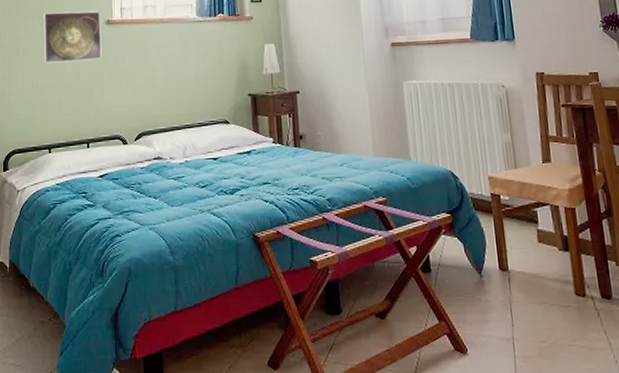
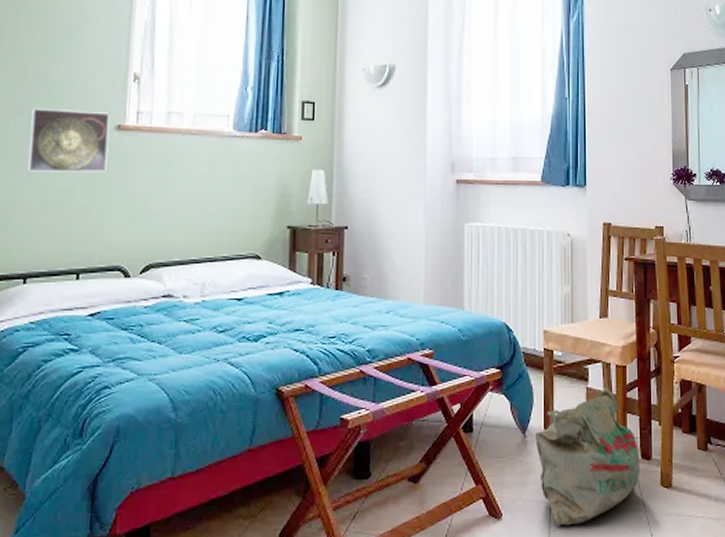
bag: none [491,228,602,362] -> present [535,386,640,527]

